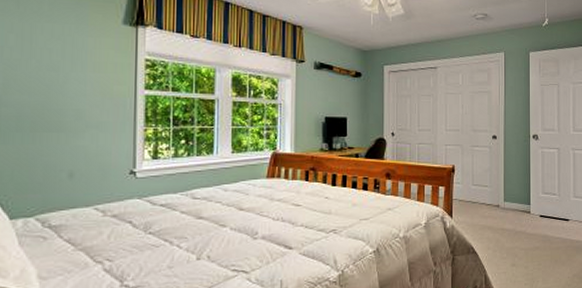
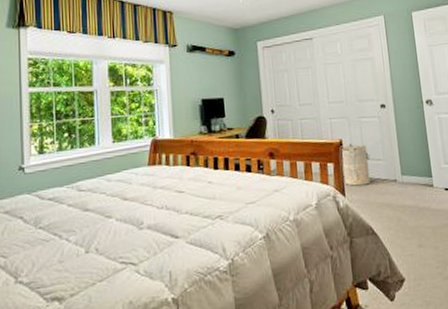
laundry hamper: none [452,170,478,209] -> present [340,143,371,186]

